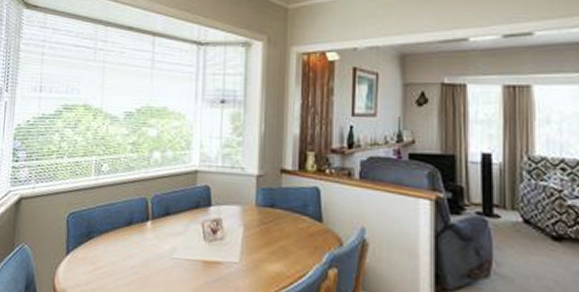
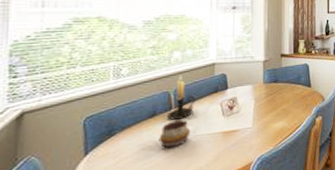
decorative bowl: none [134,234,167,267] -> present [159,120,191,149]
candle holder: none [144,180,173,234] -> present [167,75,195,120]

